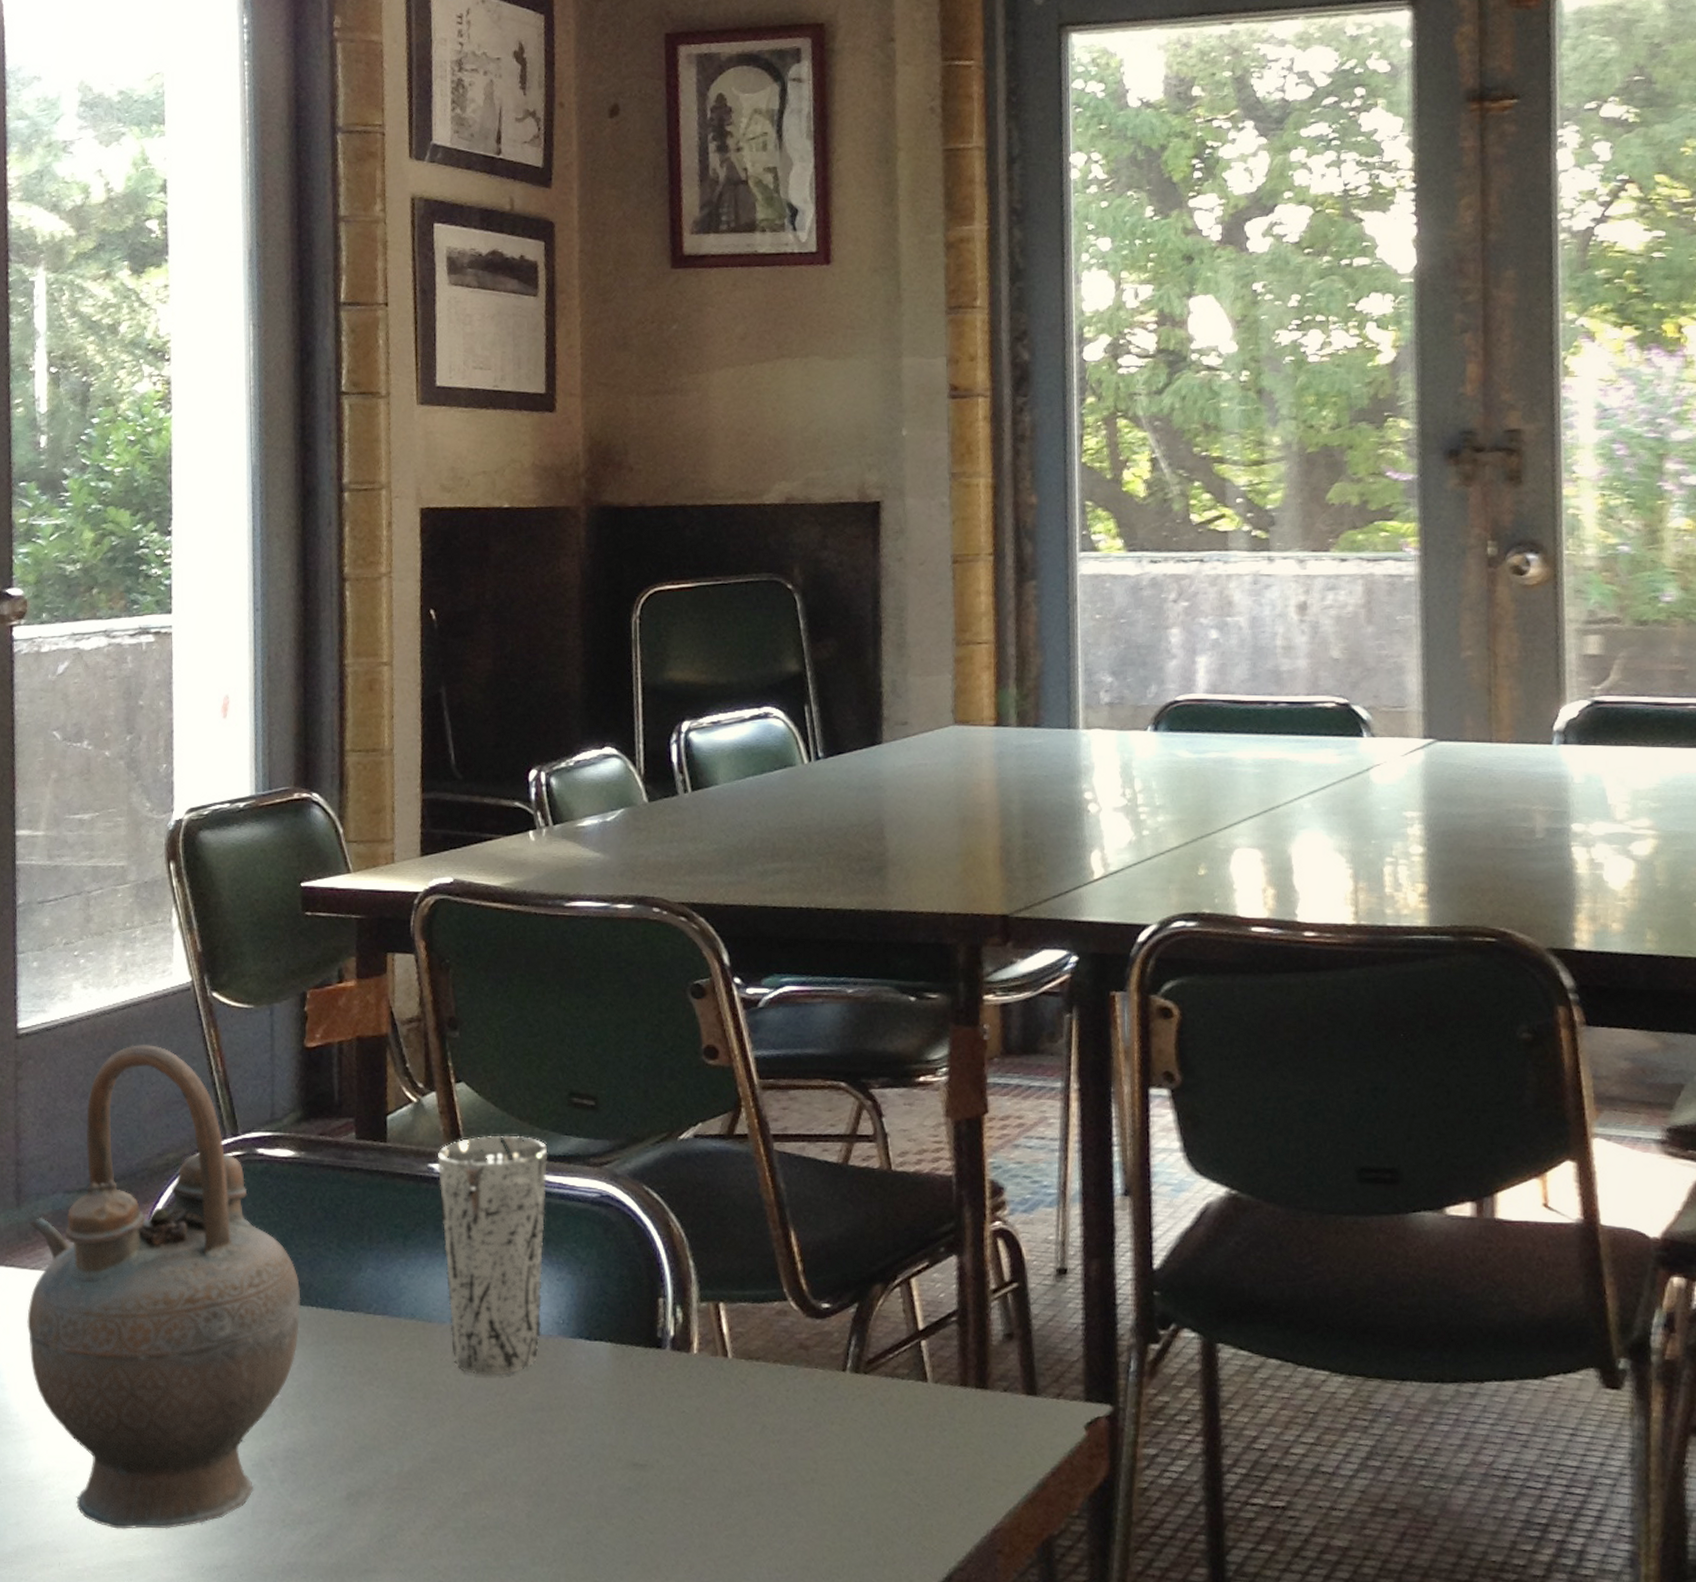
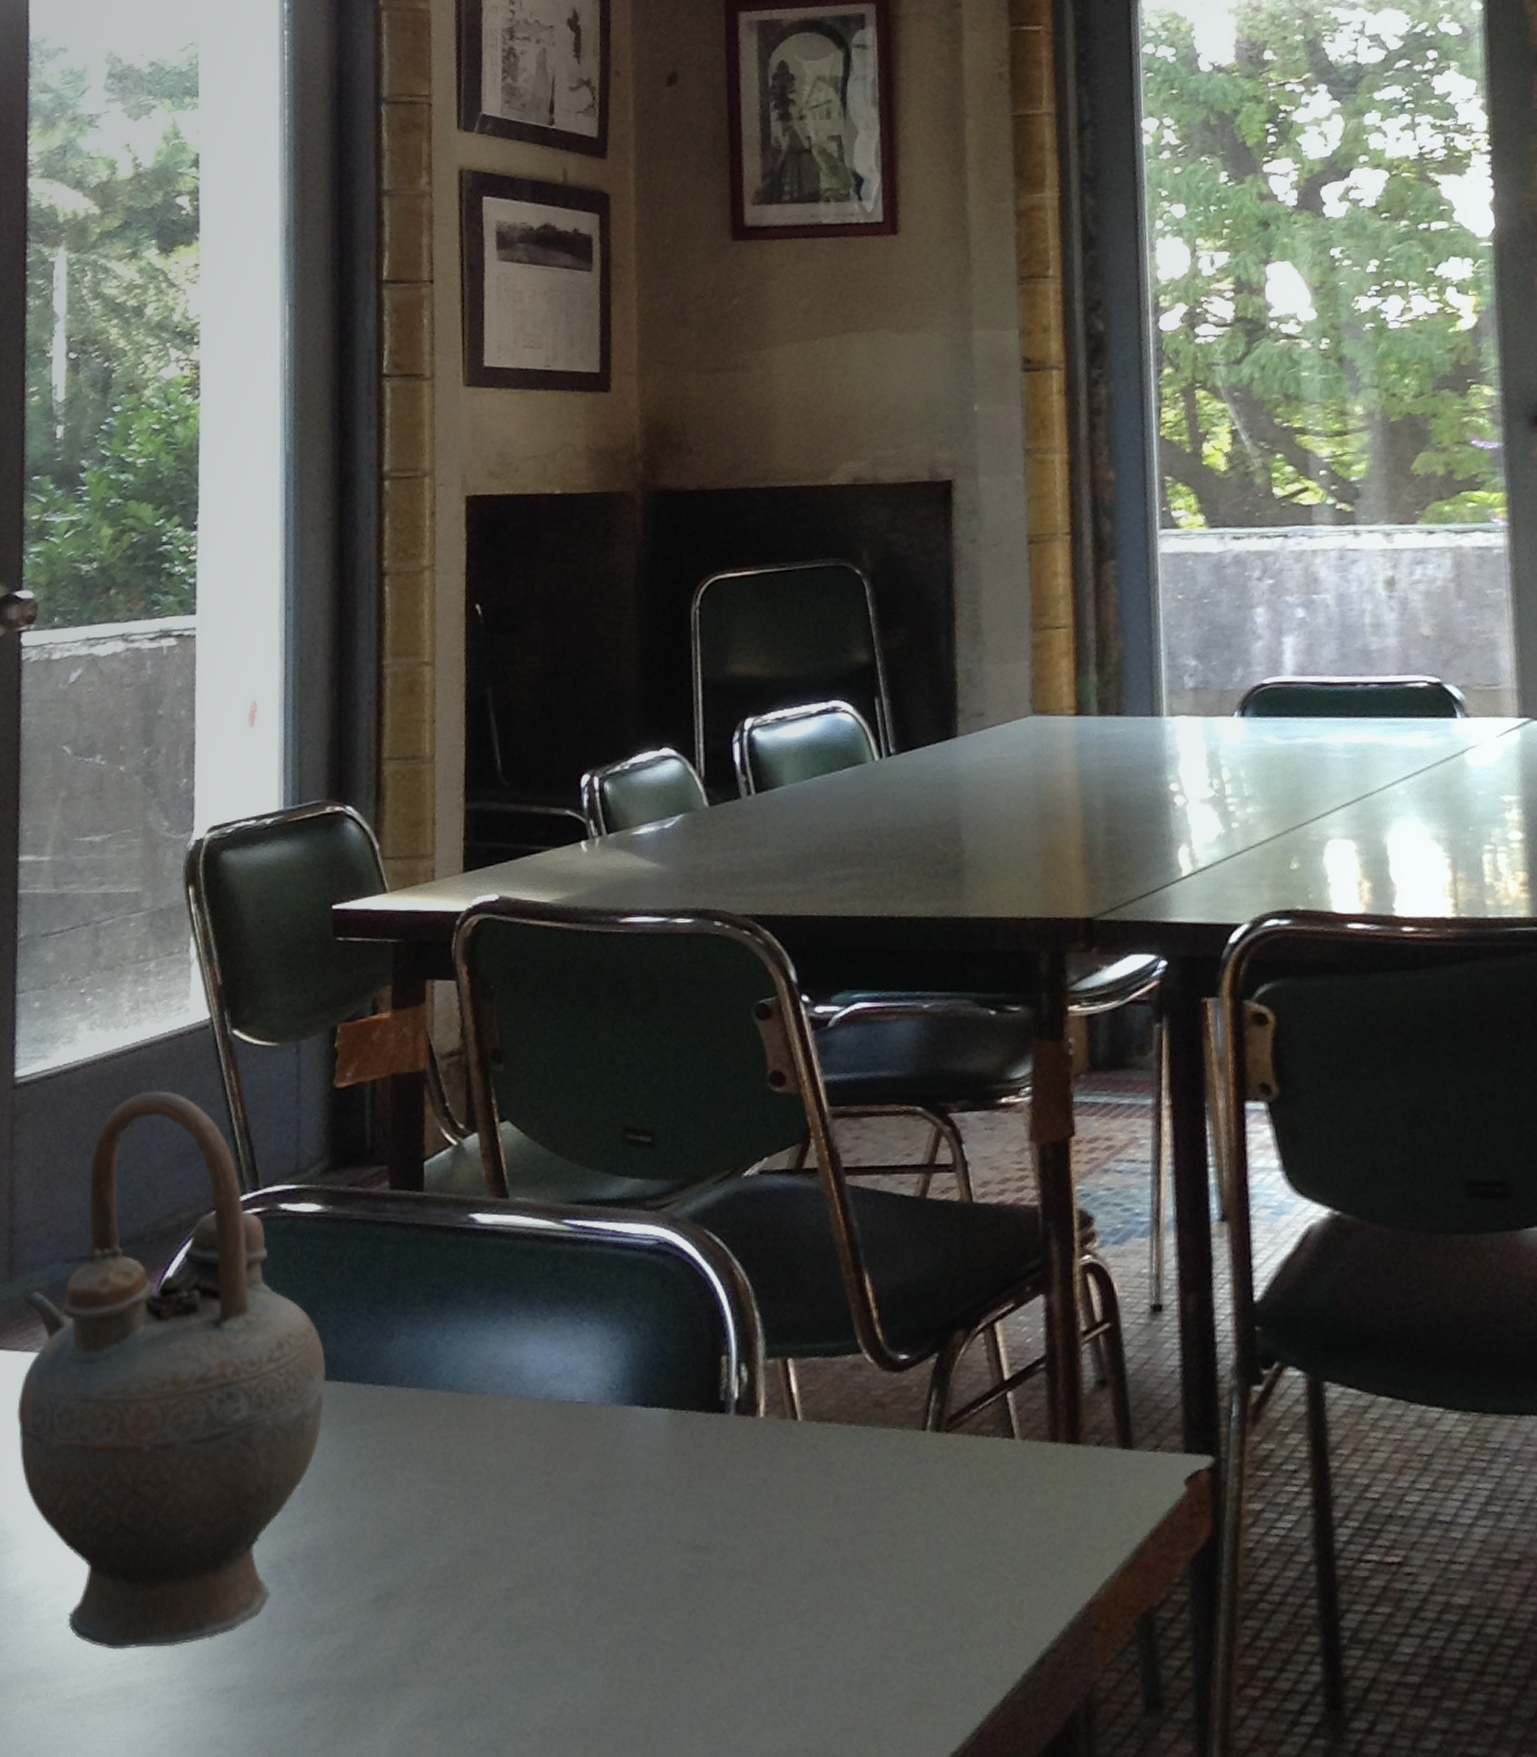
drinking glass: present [437,1136,548,1376] -> none [478,1179,601,1452]

